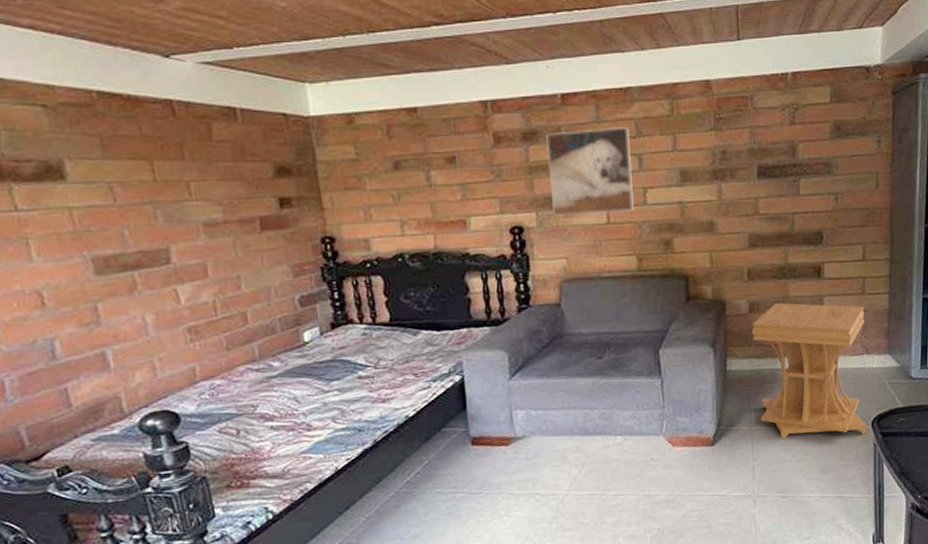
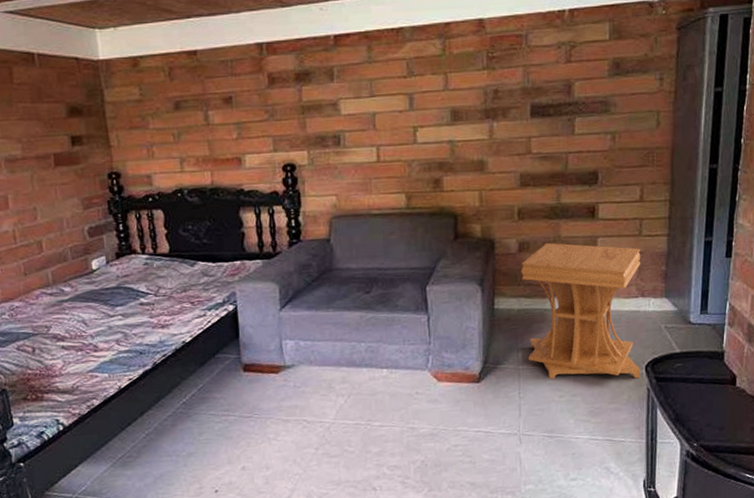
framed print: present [546,127,634,216] -> none [319,67,404,155]

